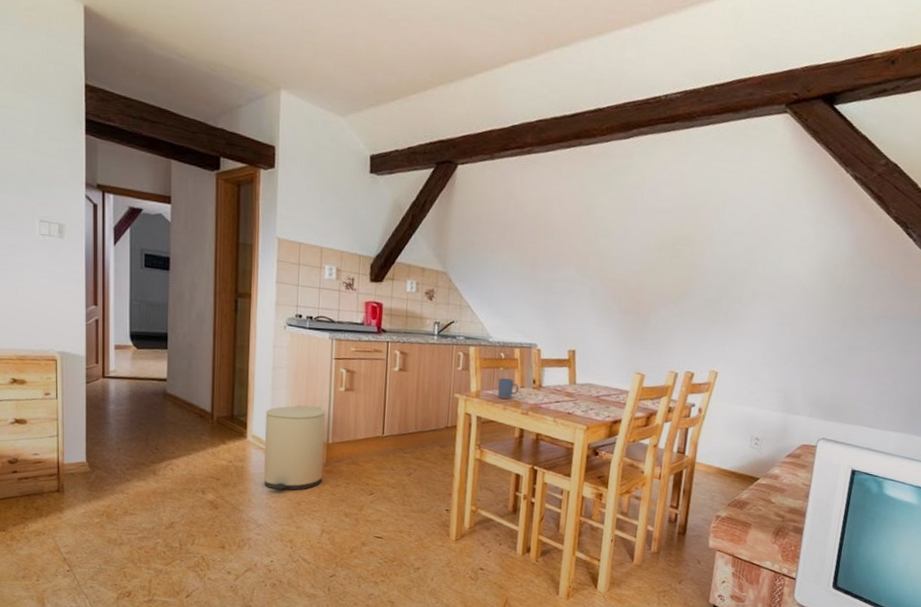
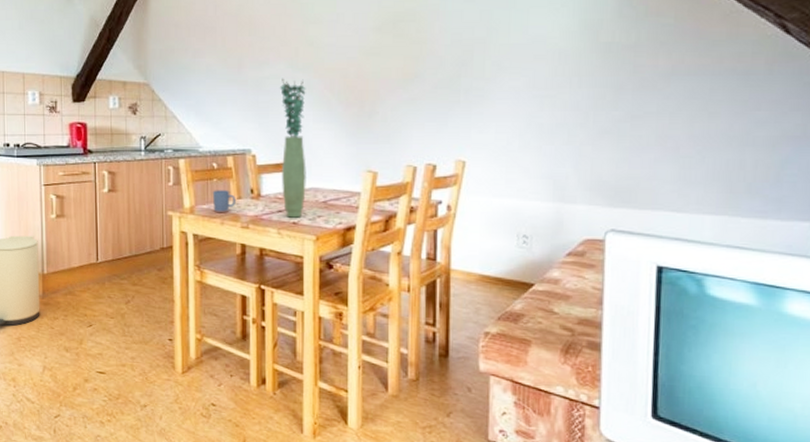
vase: none [561,282,592,409] -> present [280,78,306,218]

